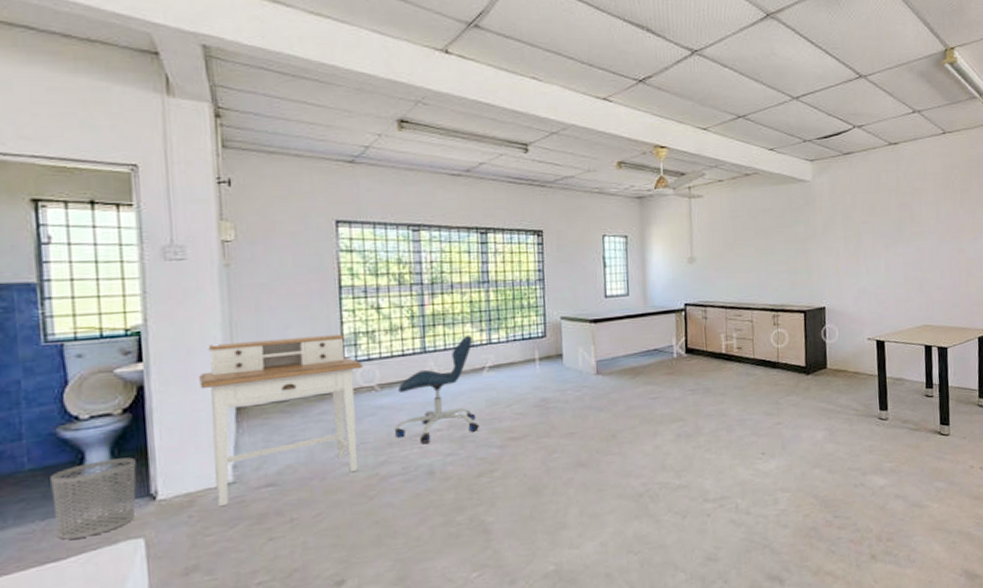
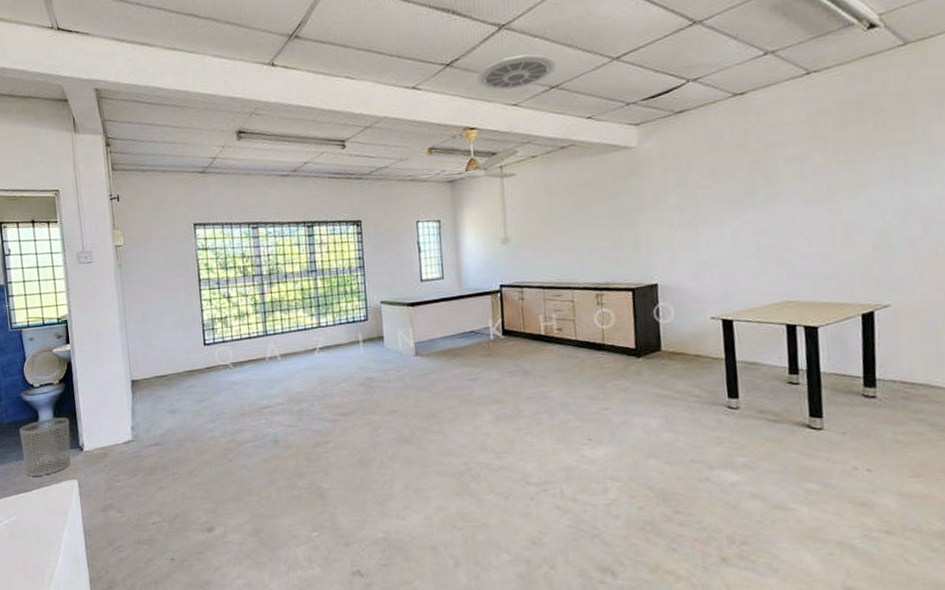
desk: present [199,334,363,507] -> none [106,320,219,460]
office chair: present [395,335,479,444] -> none [246,319,313,415]
ceiling vent: none [668,82,744,113] -> present [476,54,556,90]

